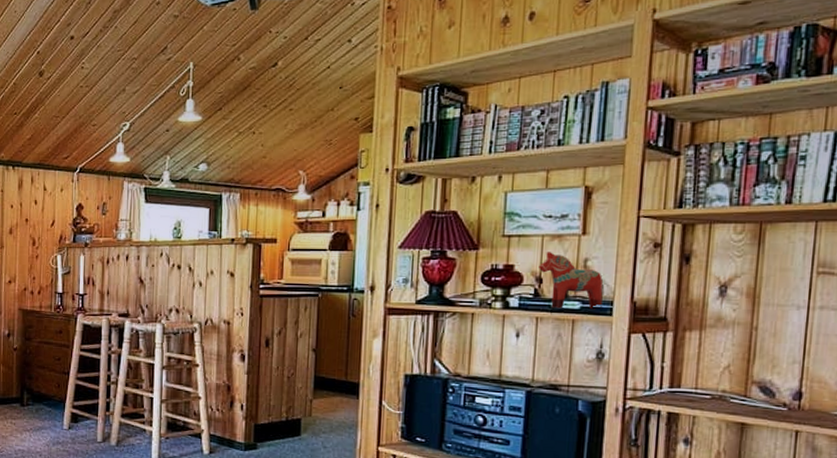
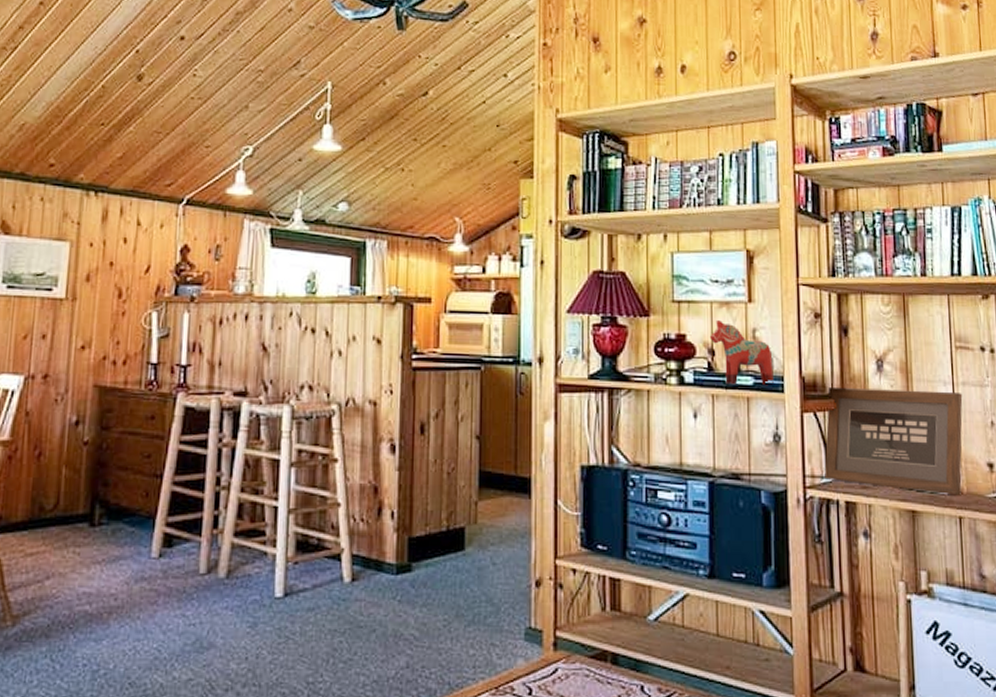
picture frame: none [647,310,819,412] -> present [824,386,963,496]

